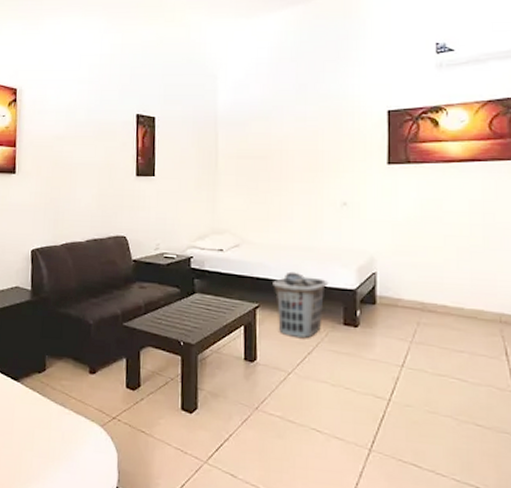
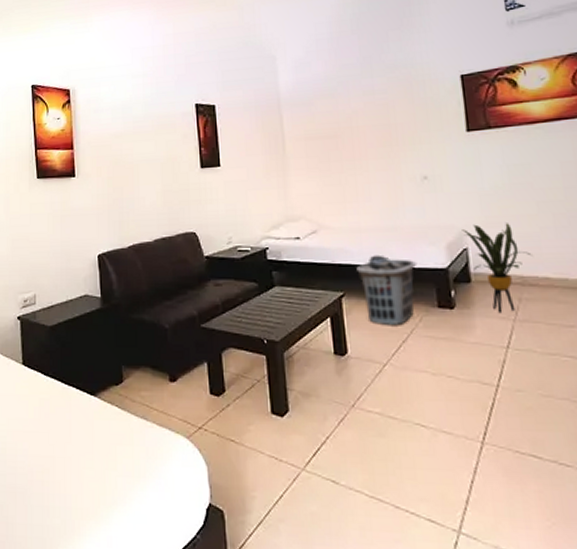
house plant: none [373,251,434,335] -> present [462,223,532,314]

